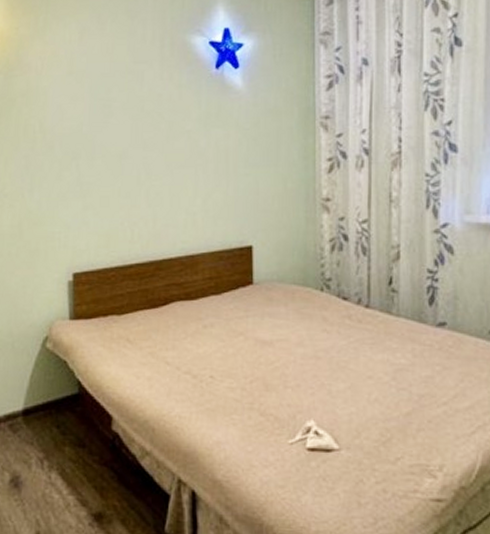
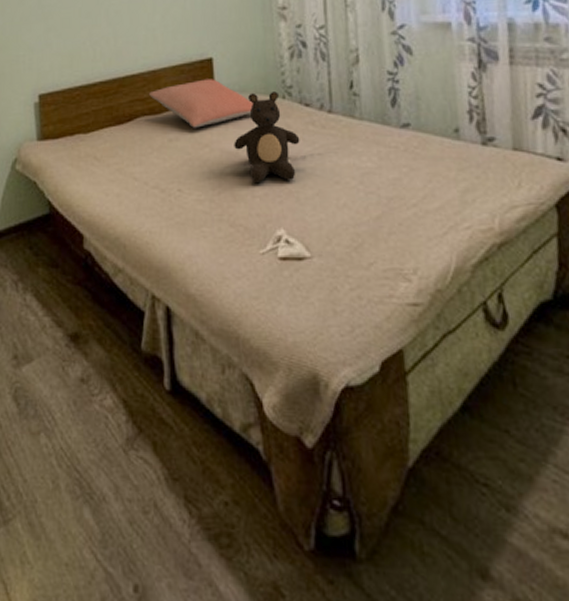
pillow: none [186,267,291,316] -> present [149,79,253,128]
teddy bear: none [269,283,336,374] -> present [234,91,300,184]

